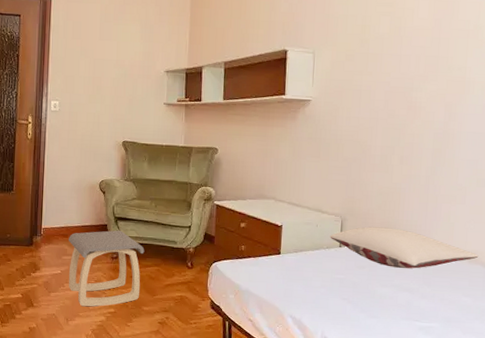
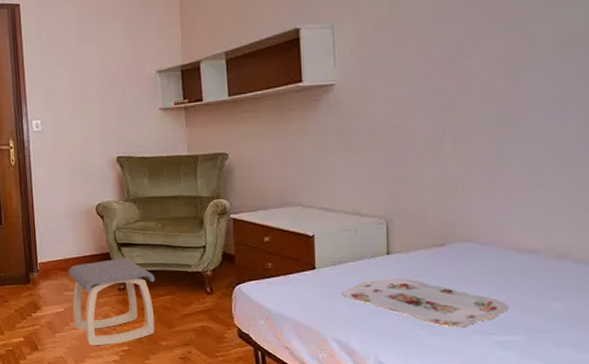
serving tray: none [301,267,431,313] -> present [343,278,510,328]
pillow: present [330,226,479,269] -> none [374,226,567,273]

